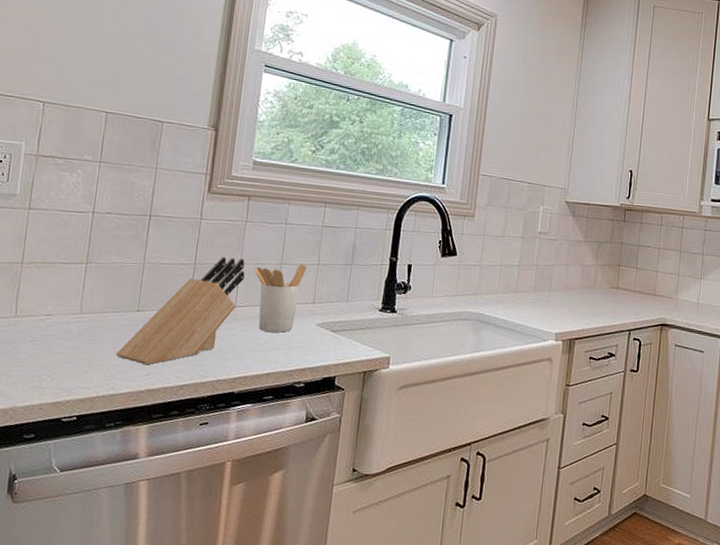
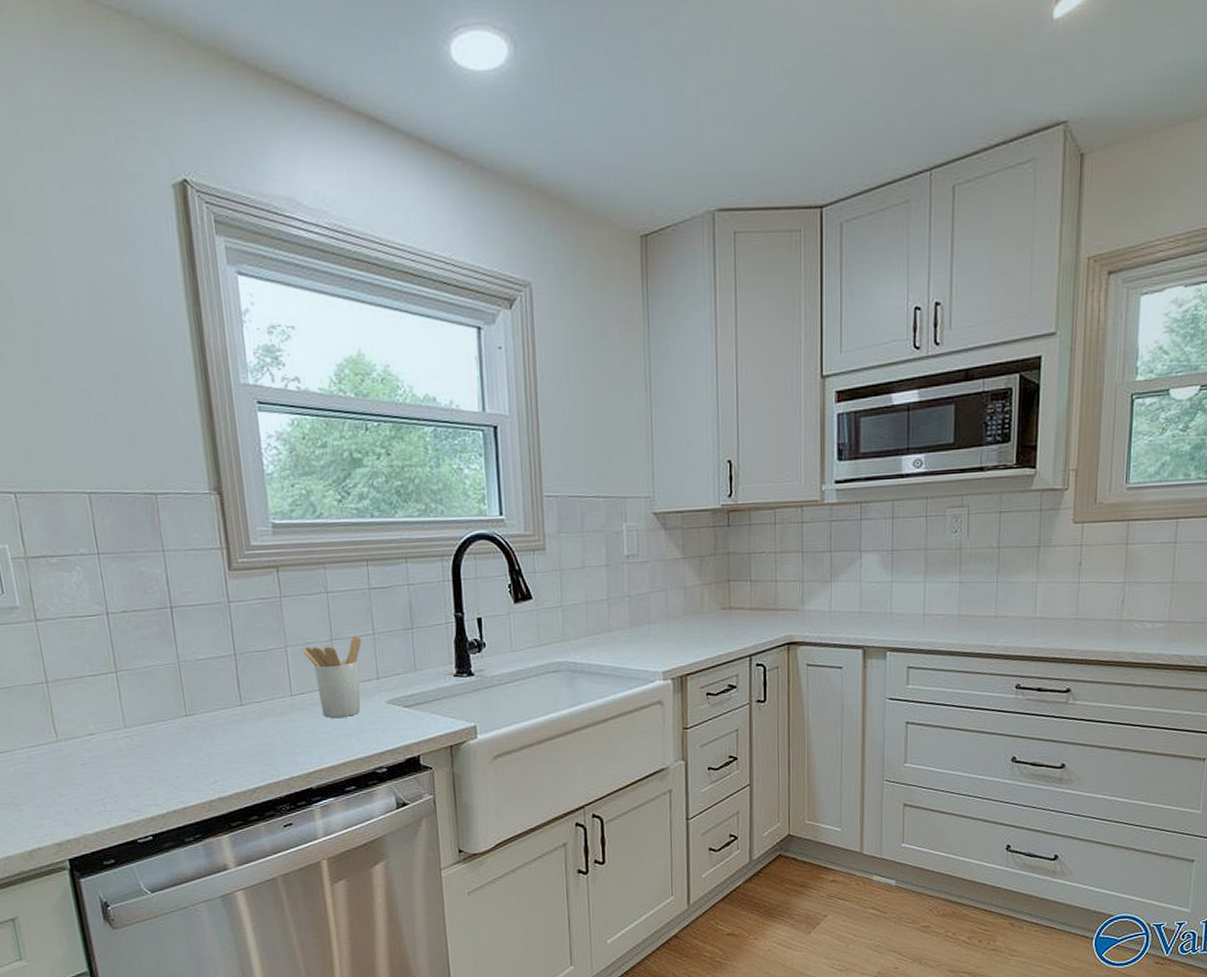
knife block: present [115,257,245,365] -> none [175,640,294,773]

